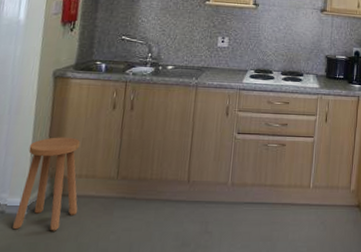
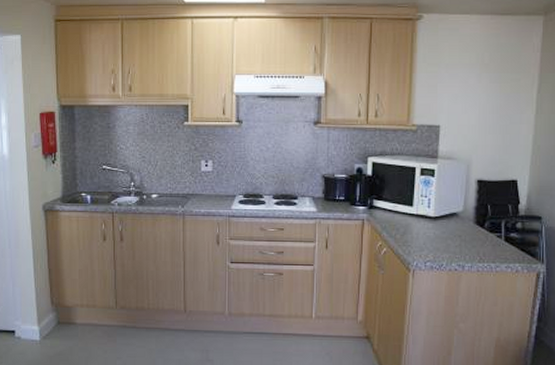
stool: present [13,137,81,231] -> none [30,269,84,356]

